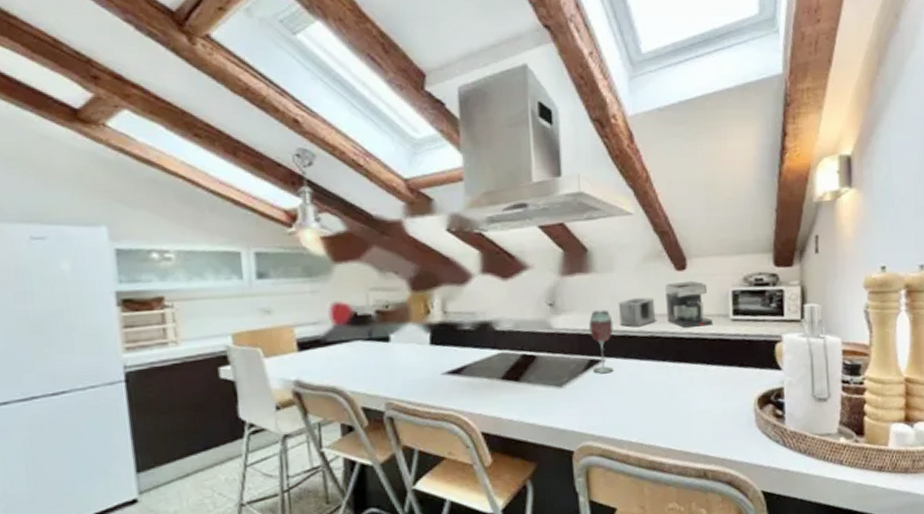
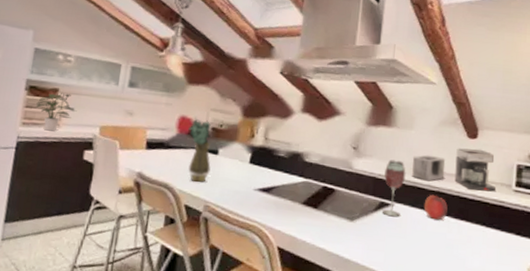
potted plant: none [138,301,196,352] -> present [36,93,77,131]
vase: none [346,303,385,378] -> present [188,118,211,182]
fruit: none [637,340,664,367] -> present [423,194,448,220]

